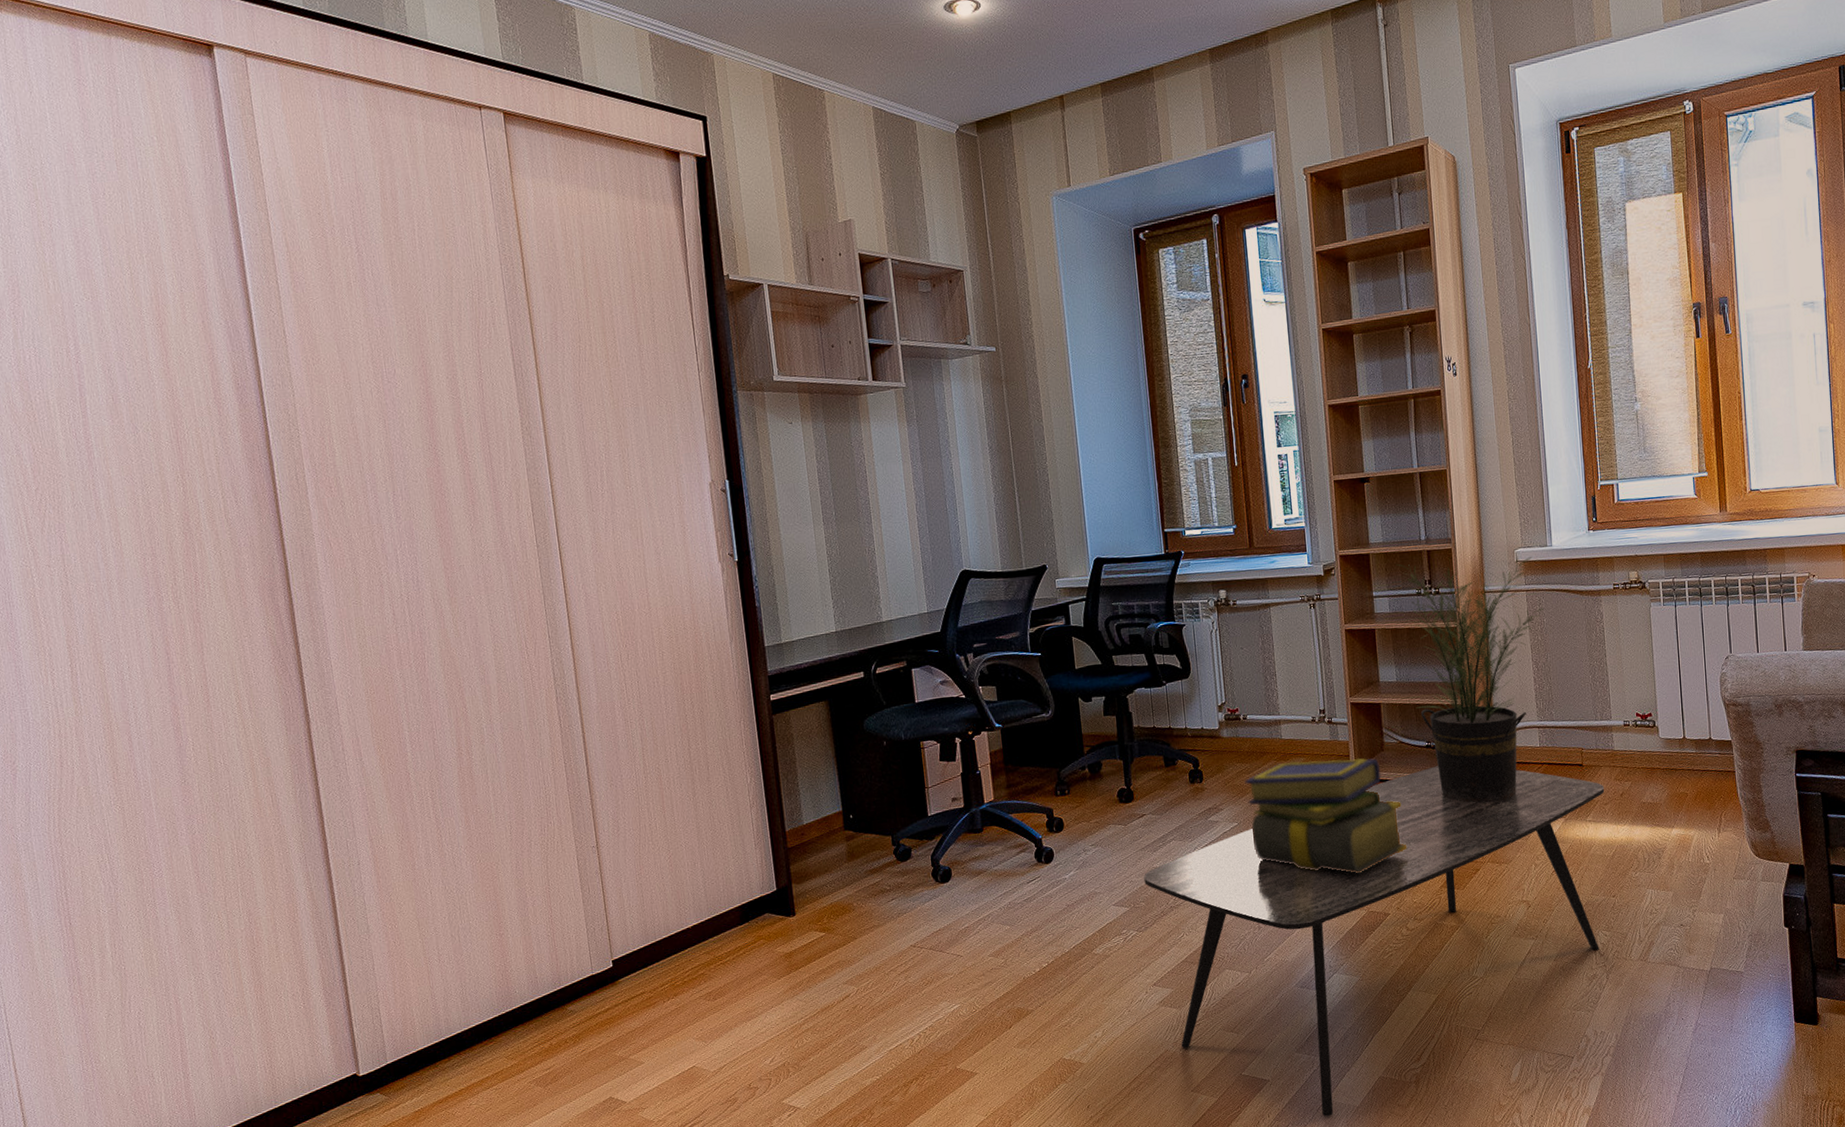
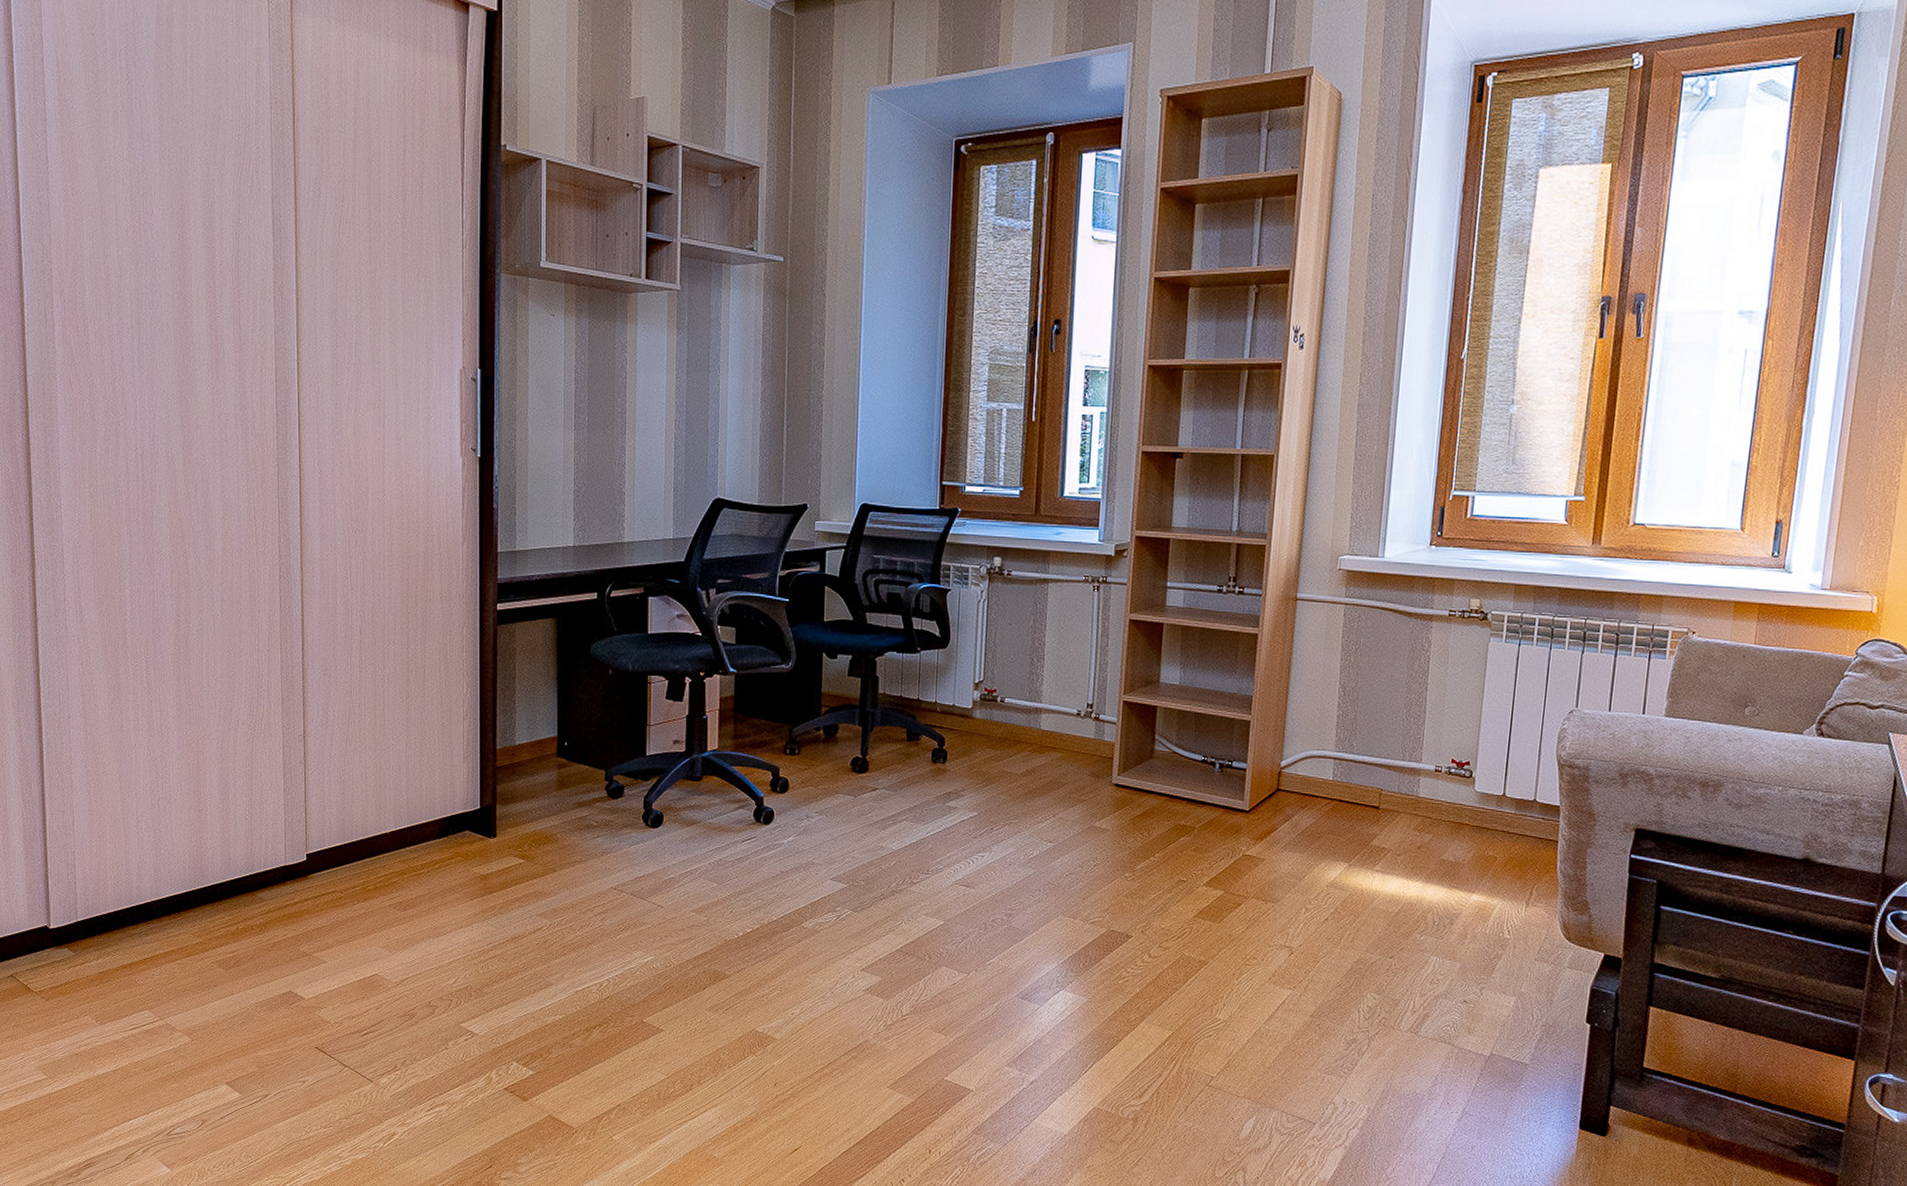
coffee table: present [1144,766,1605,1117] -> none [867,784,1401,1139]
stack of books: present [1245,758,1407,874] -> none [991,755,1164,888]
potted plant: present [1395,556,1544,803] -> none [1197,555,1362,833]

